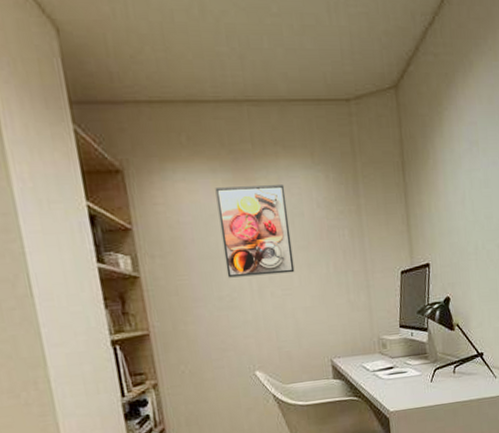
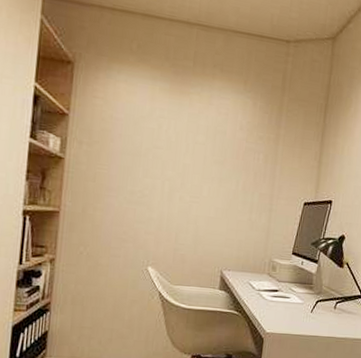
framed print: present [215,185,295,278] -> none [144,94,215,183]

